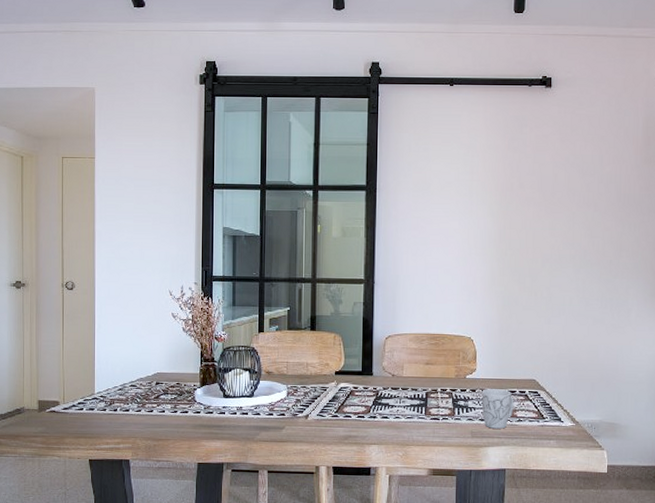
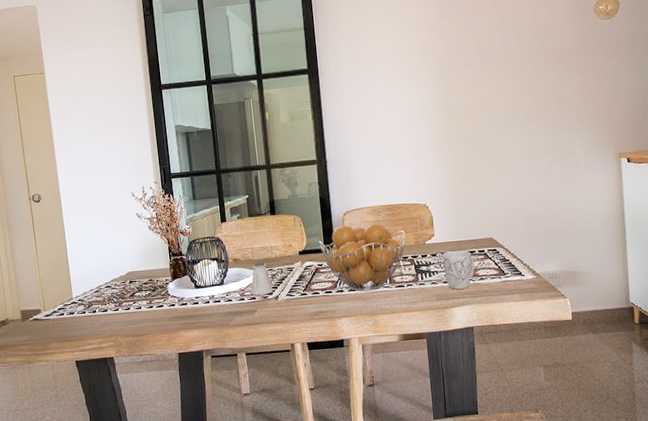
saltshaker: none [280,377,304,413] -> present [250,261,274,296]
fruit basket: none [357,349,447,420] -> present [319,223,406,292]

